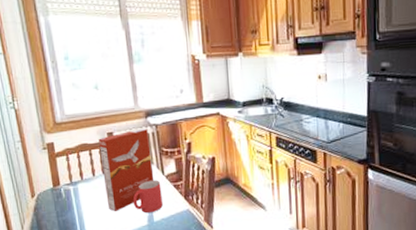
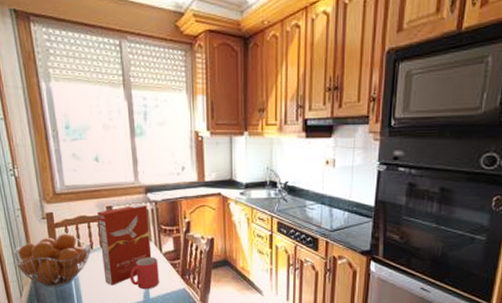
fruit basket: none [13,162,93,219] -> present [13,233,91,288]

